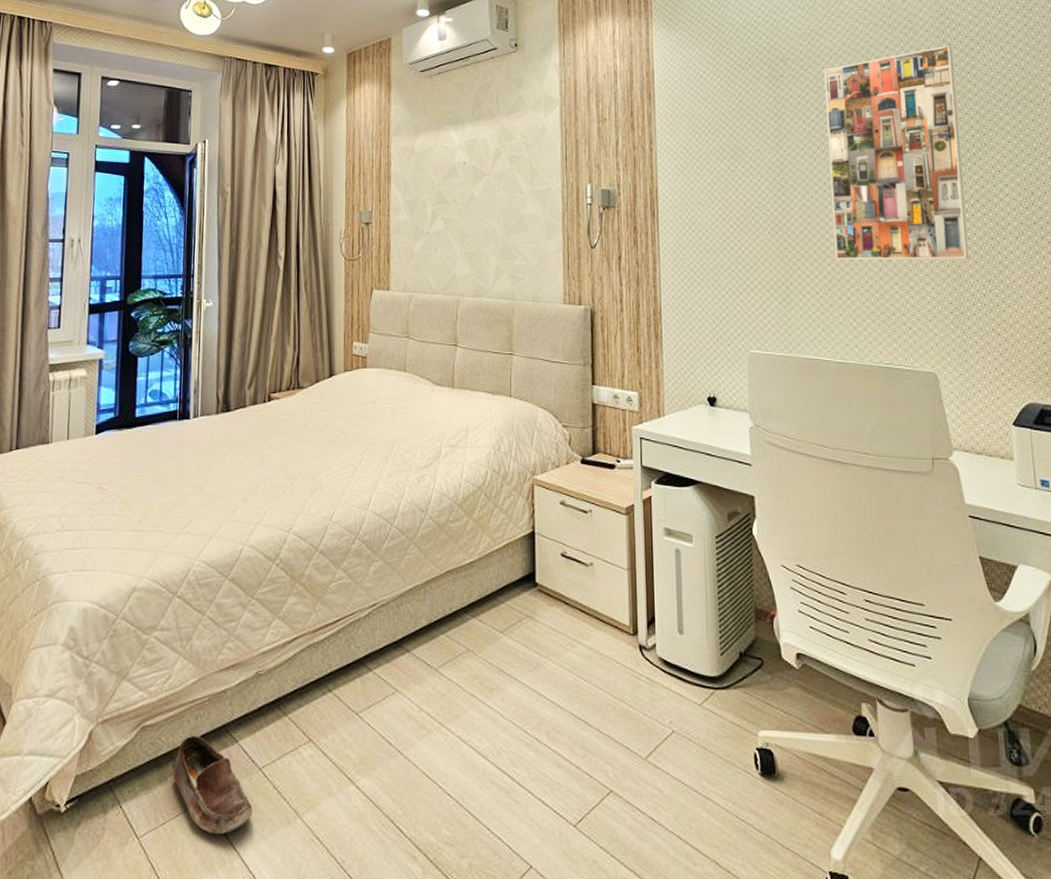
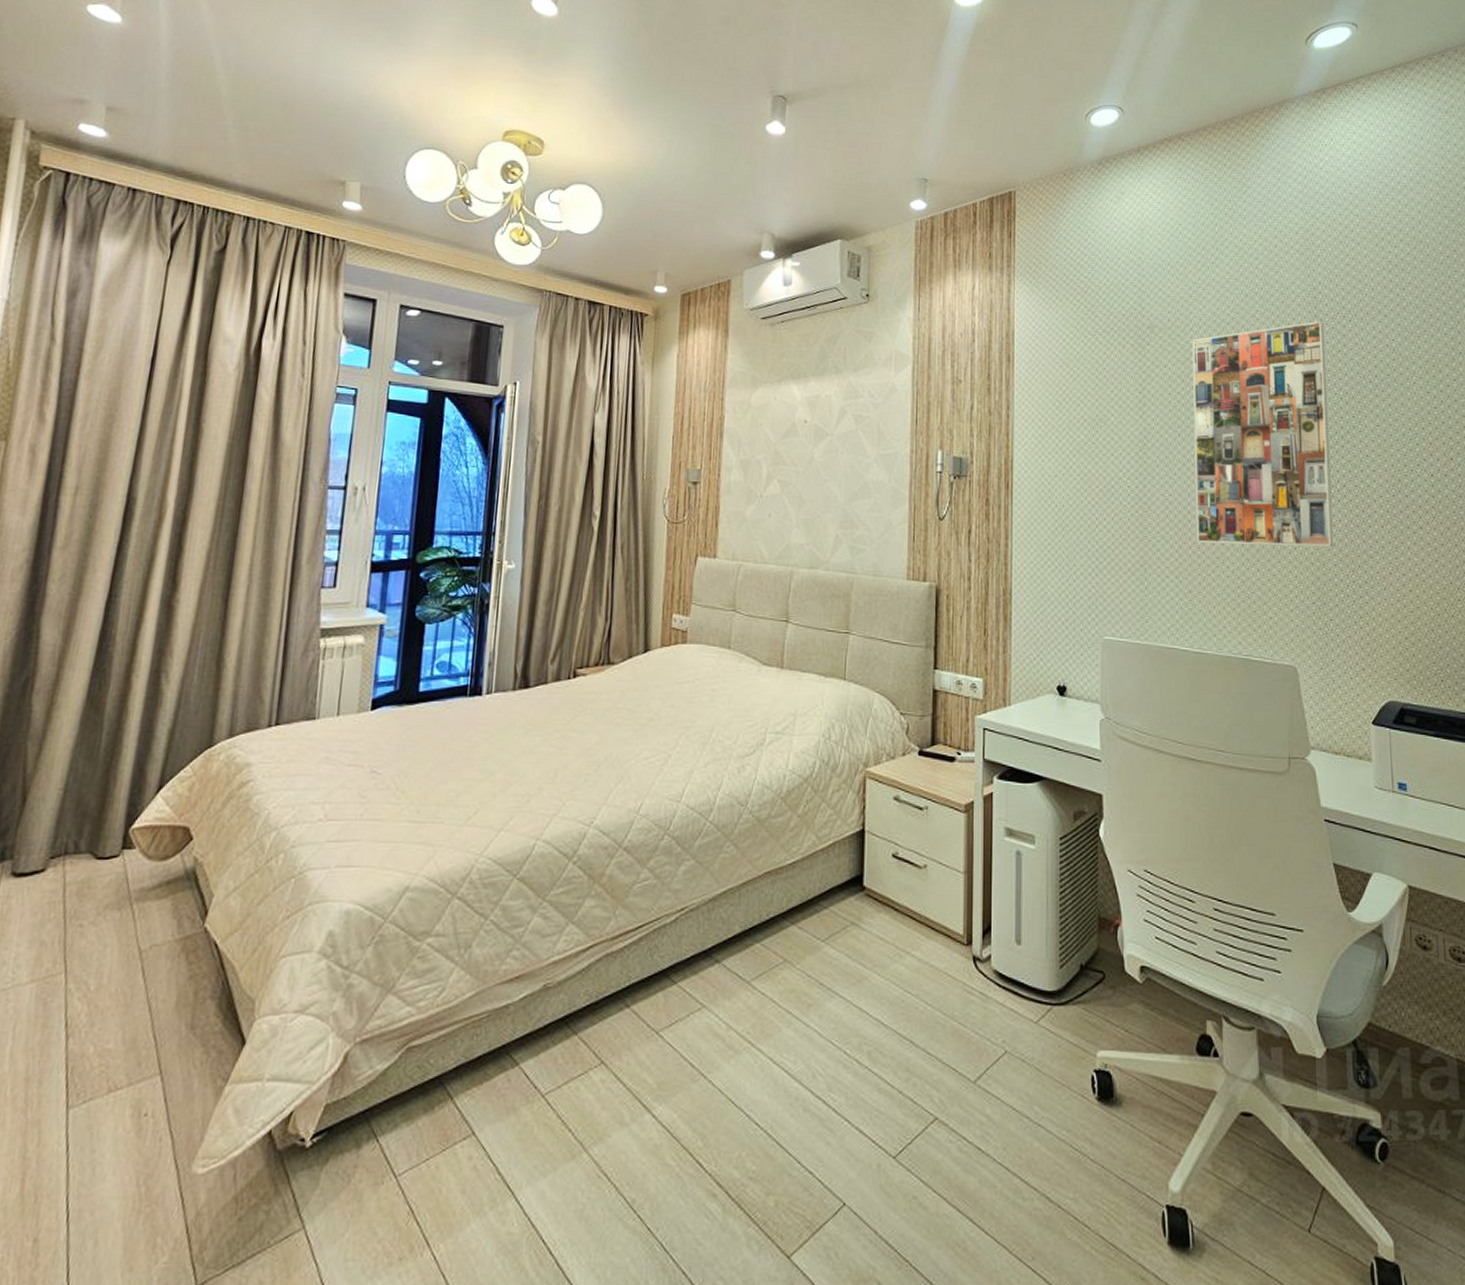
shoe: present [172,735,253,835] -> none [440,1057,532,1172]

